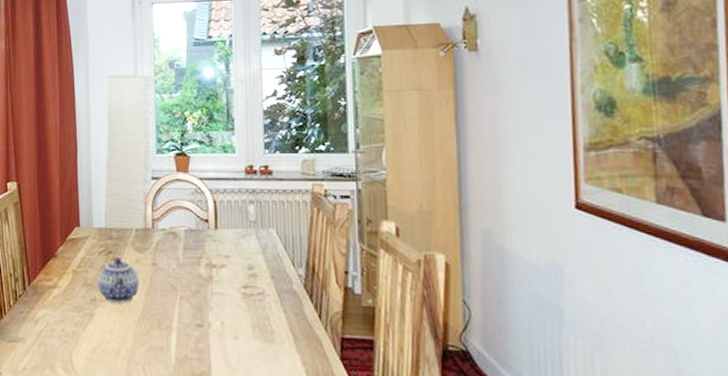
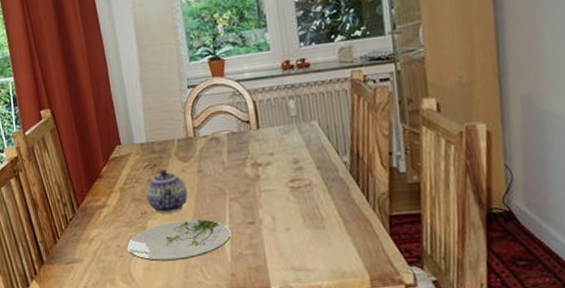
plate: none [71,312,178,355] -> present [126,219,232,262]

